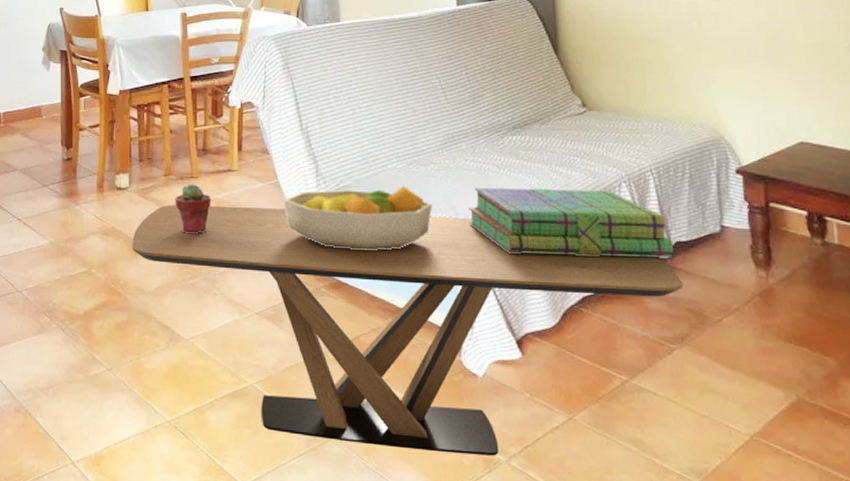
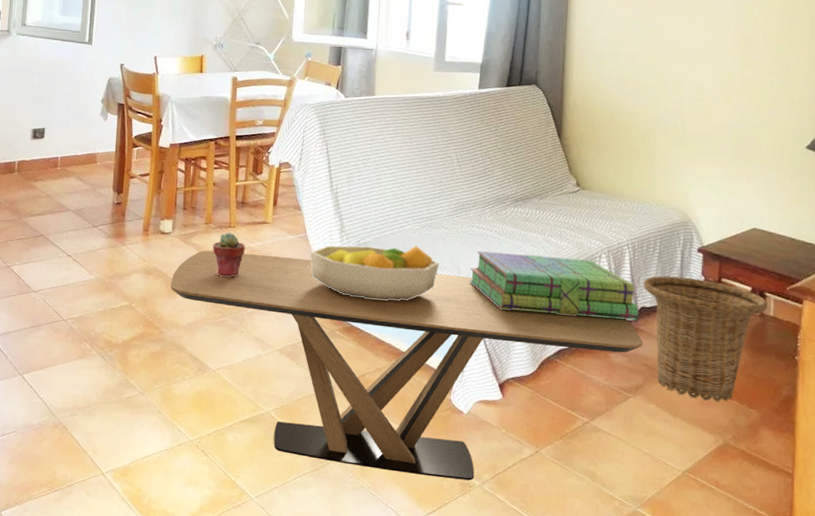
basket: none [674,203,830,349] -> present [643,275,767,402]

